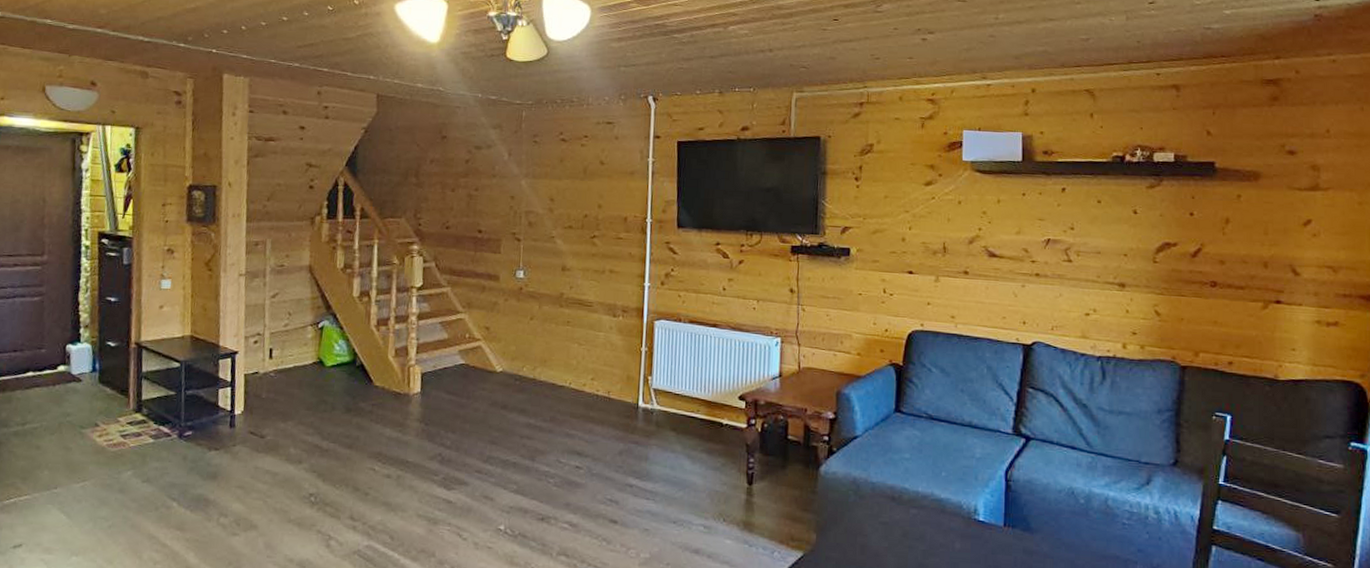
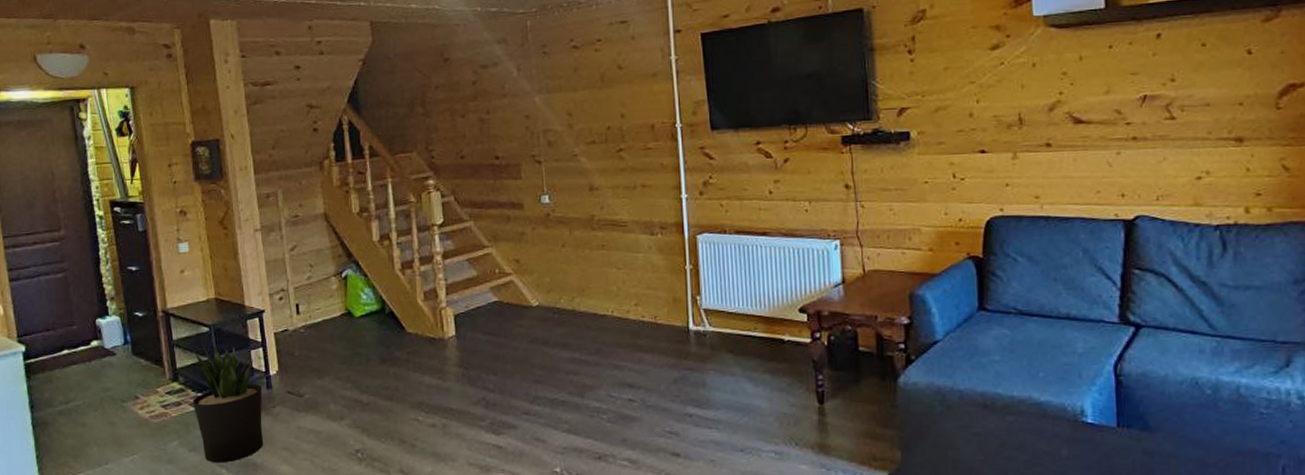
planter: none [152,377,225,496] -> present [192,343,264,463]

